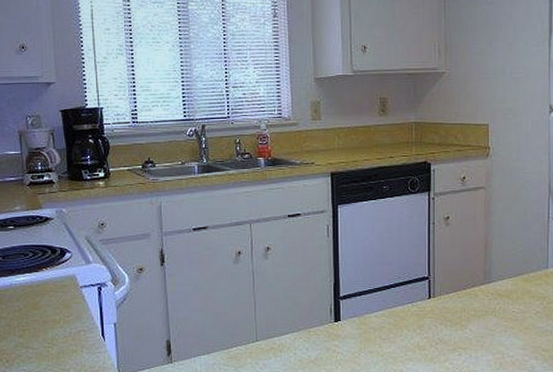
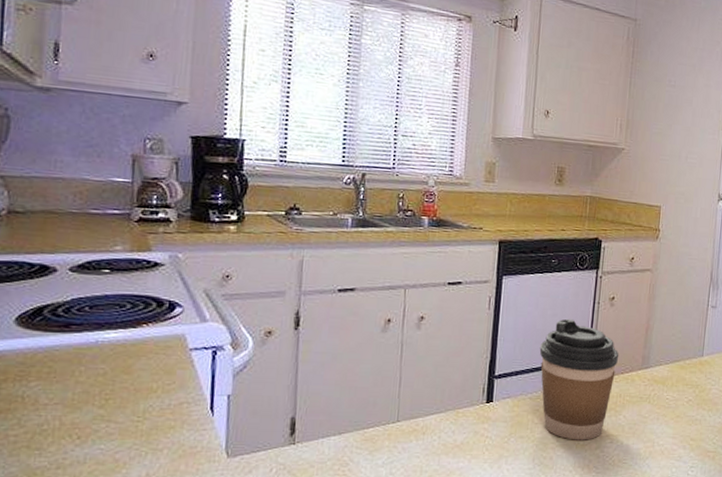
coffee cup: none [380,240,460,354] -> present [539,318,619,440]

